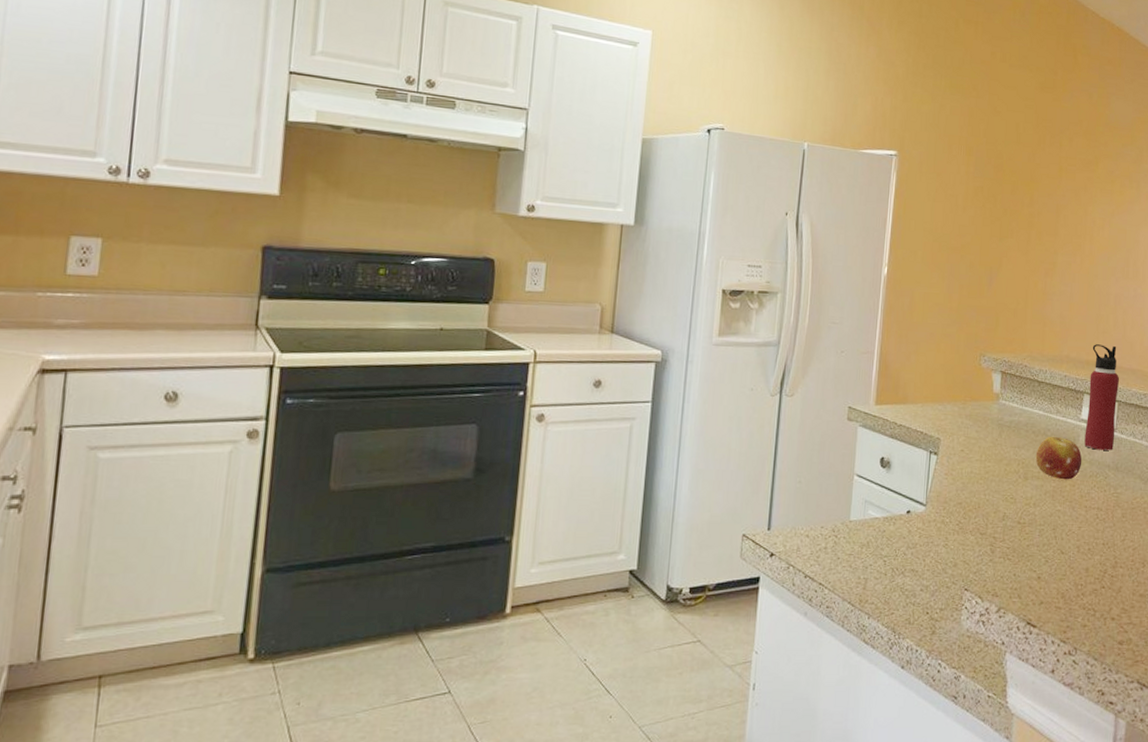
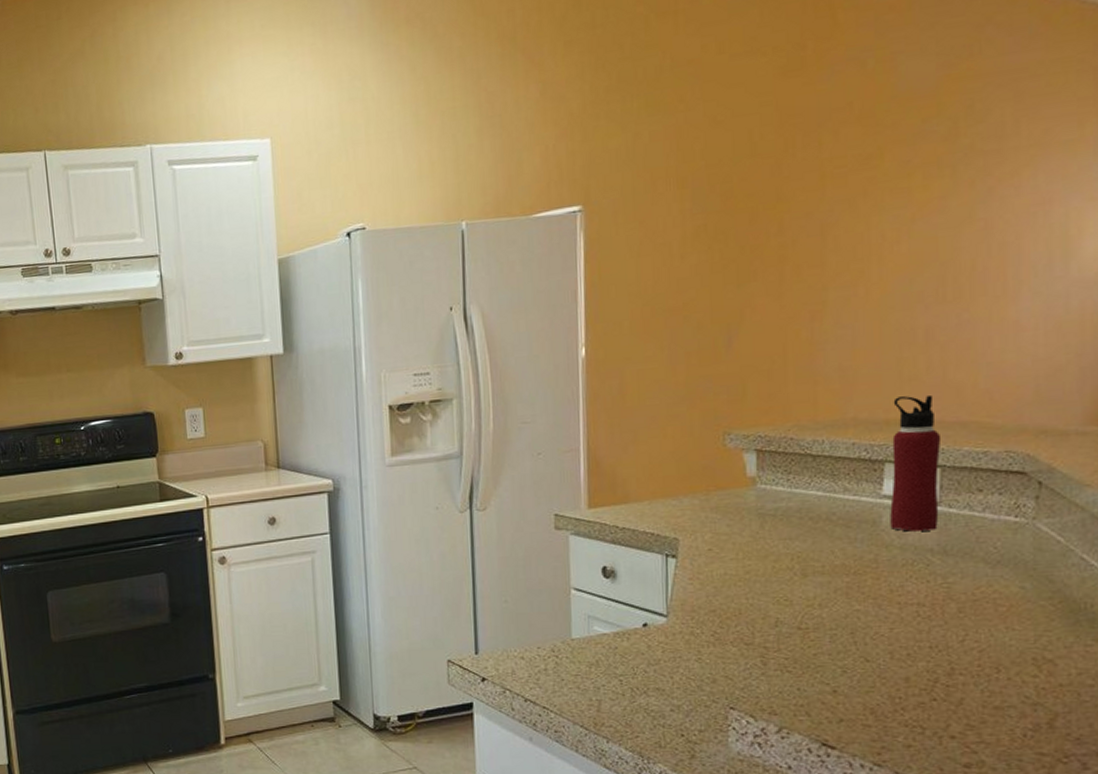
fruit: present [1035,436,1082,480] -> none [816,520,889,573]

